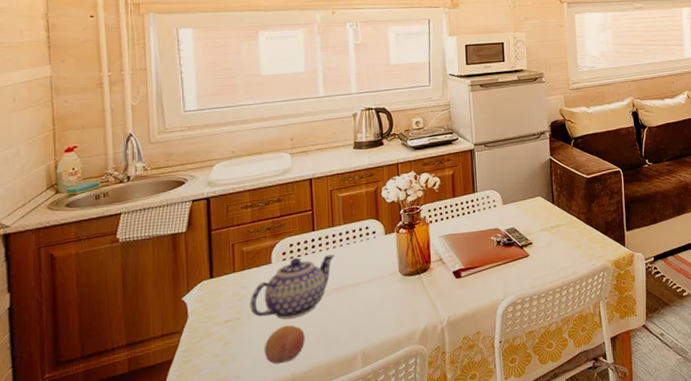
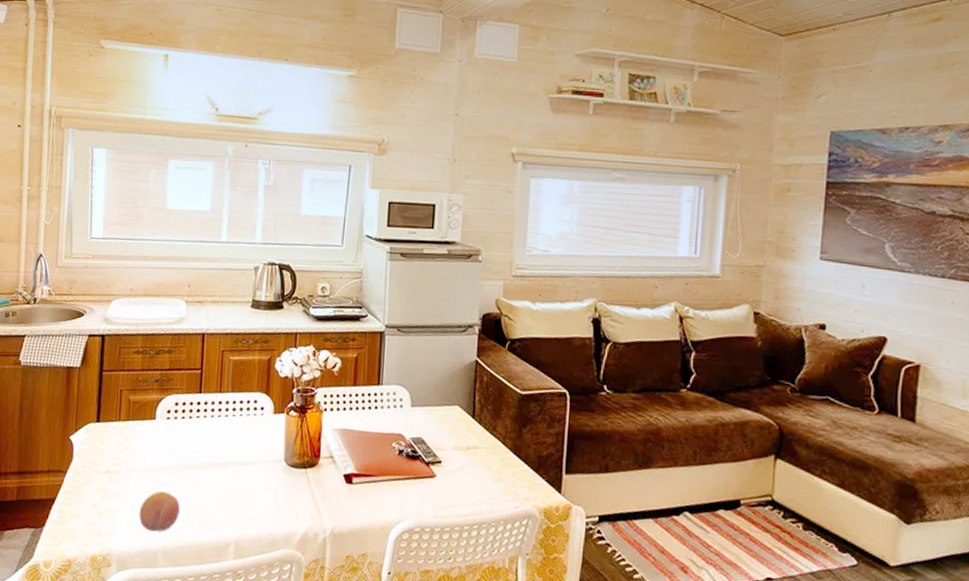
teapot: present [250,254,335,320] -> none [130,418,220,486]

